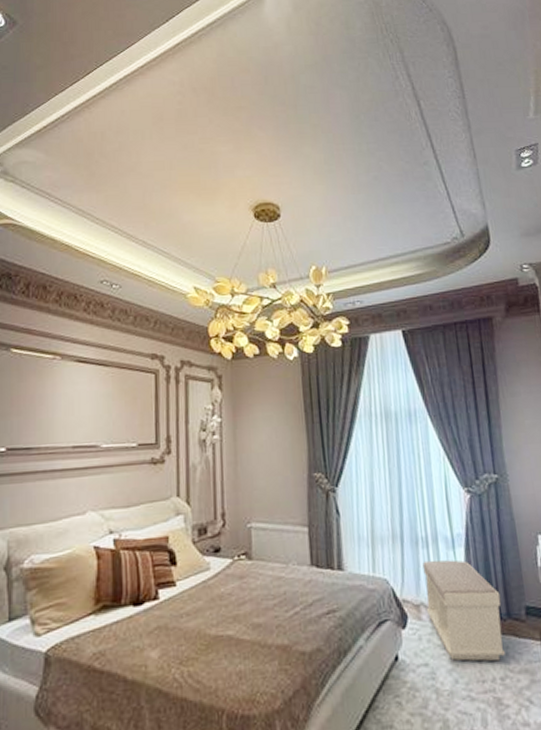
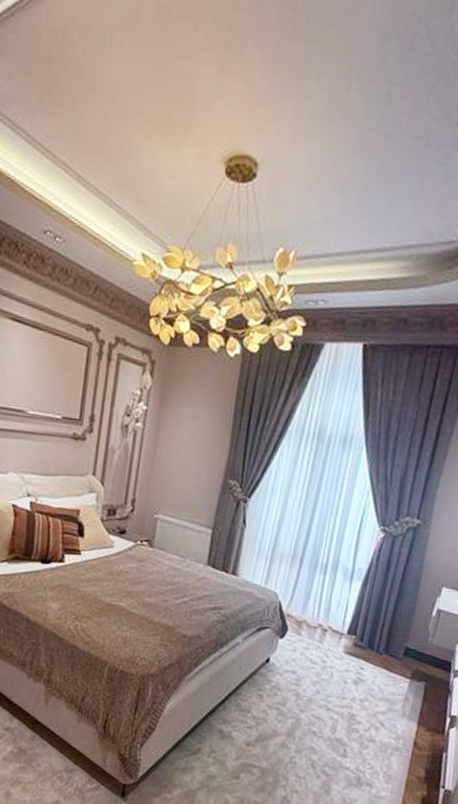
bench: present [422,559,505,662] -> none [307,585,385,686]

